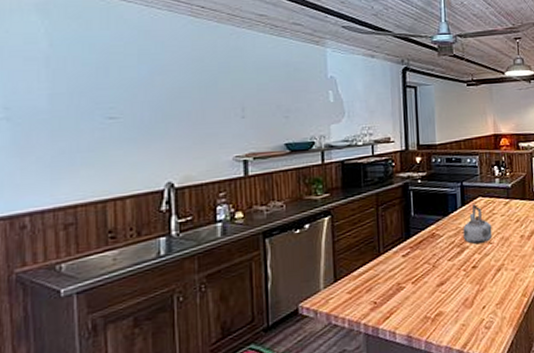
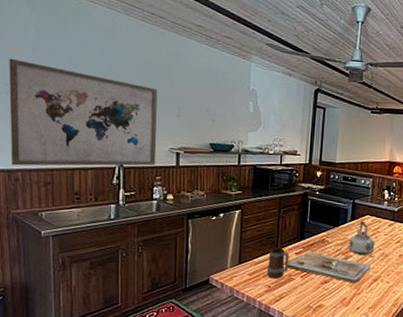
wall art: none [11,76,218,210] -> present [9,58,158,166]
mug: none [369,252,396,293] -> present [267,247,290,279]
cutting board: none [394,250,491,279] -> present [288,252,371,284]

